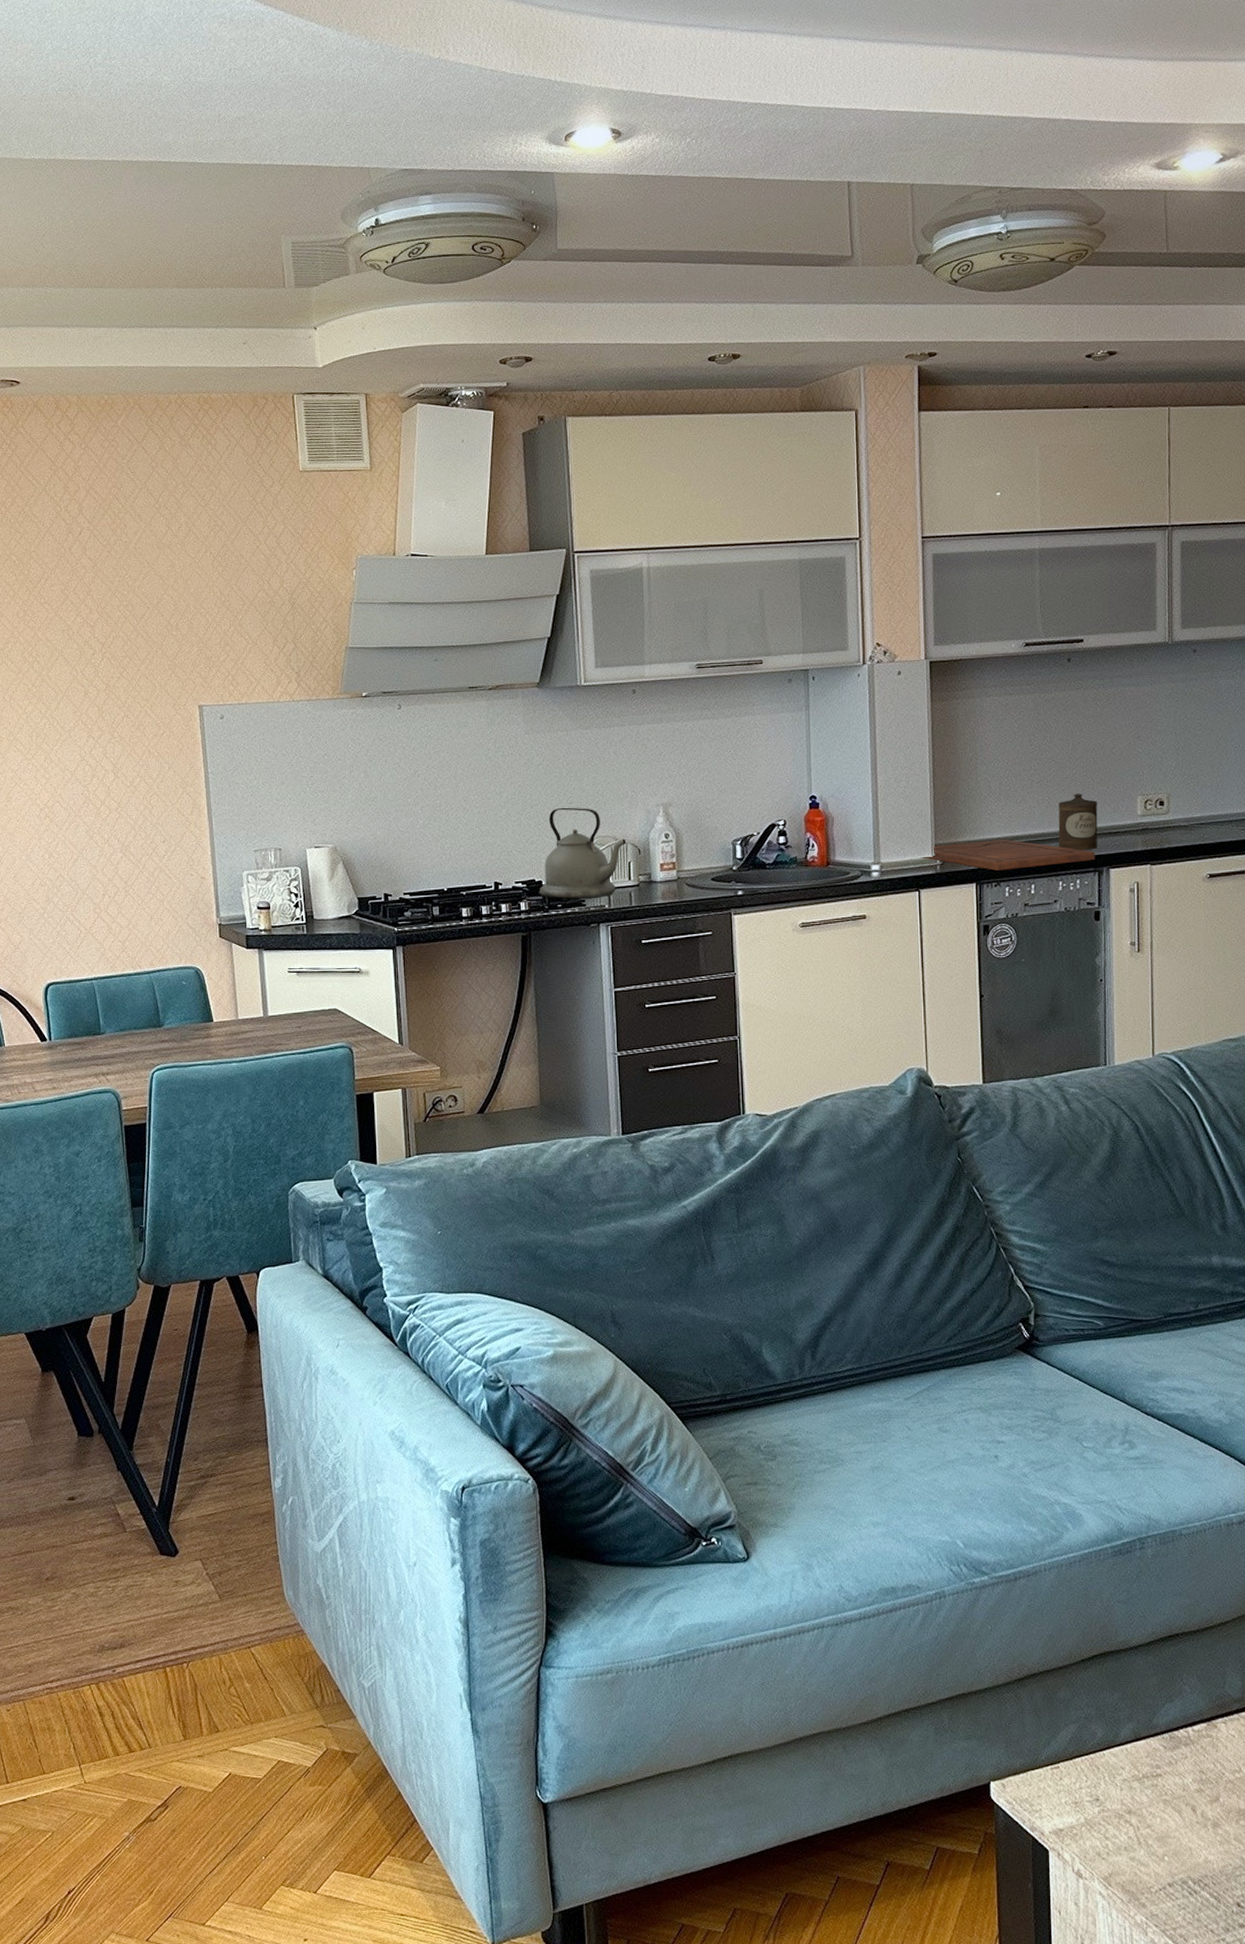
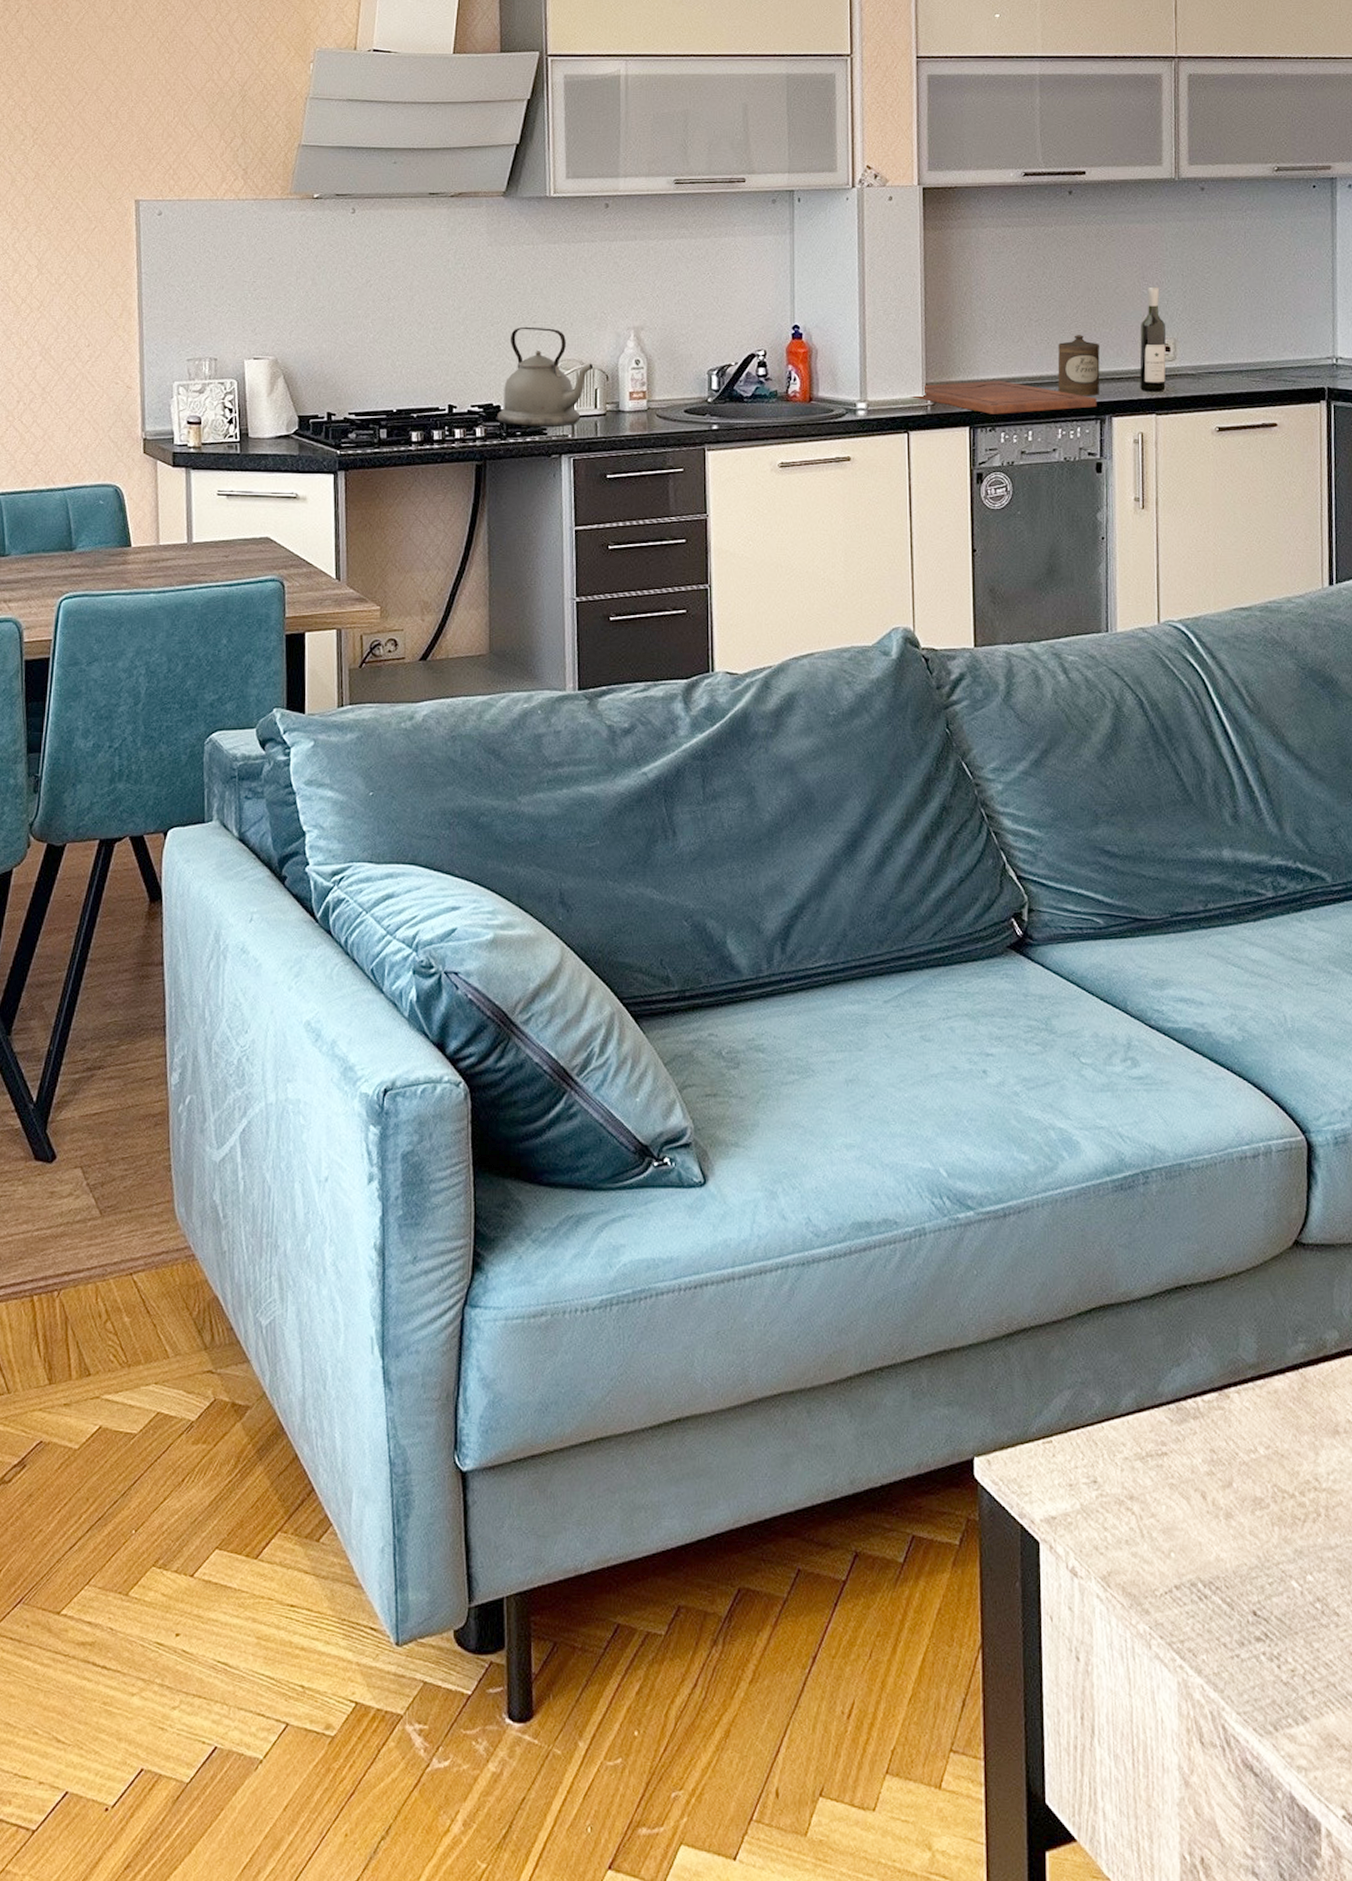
bottle: none [1135,745,1161,844] -> present [1139,286,1167,392]

